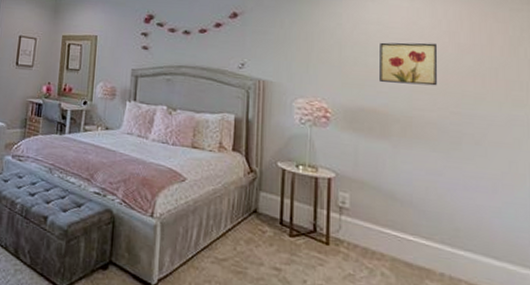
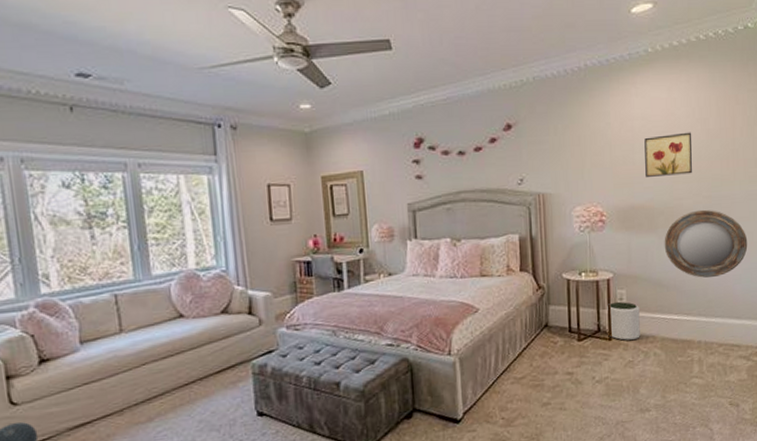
plant pot: none [326,204,365,252] -> present [607,302,640,341]
home mirror: none [399,125,511,204] -> present [664,209,748,278]

